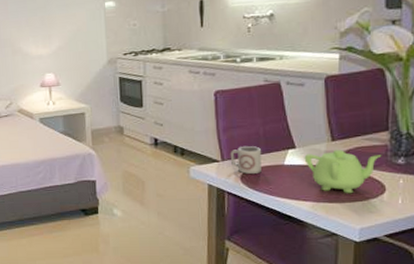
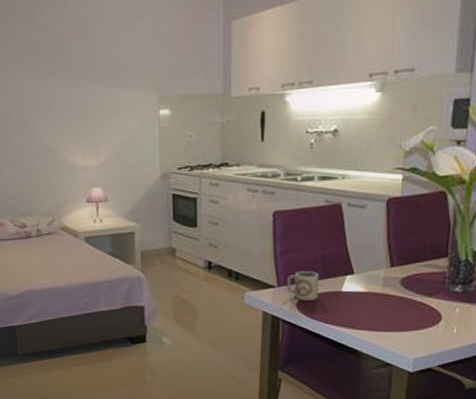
teapot: present [304,150,382,194] -> none [362,276,440,323]

